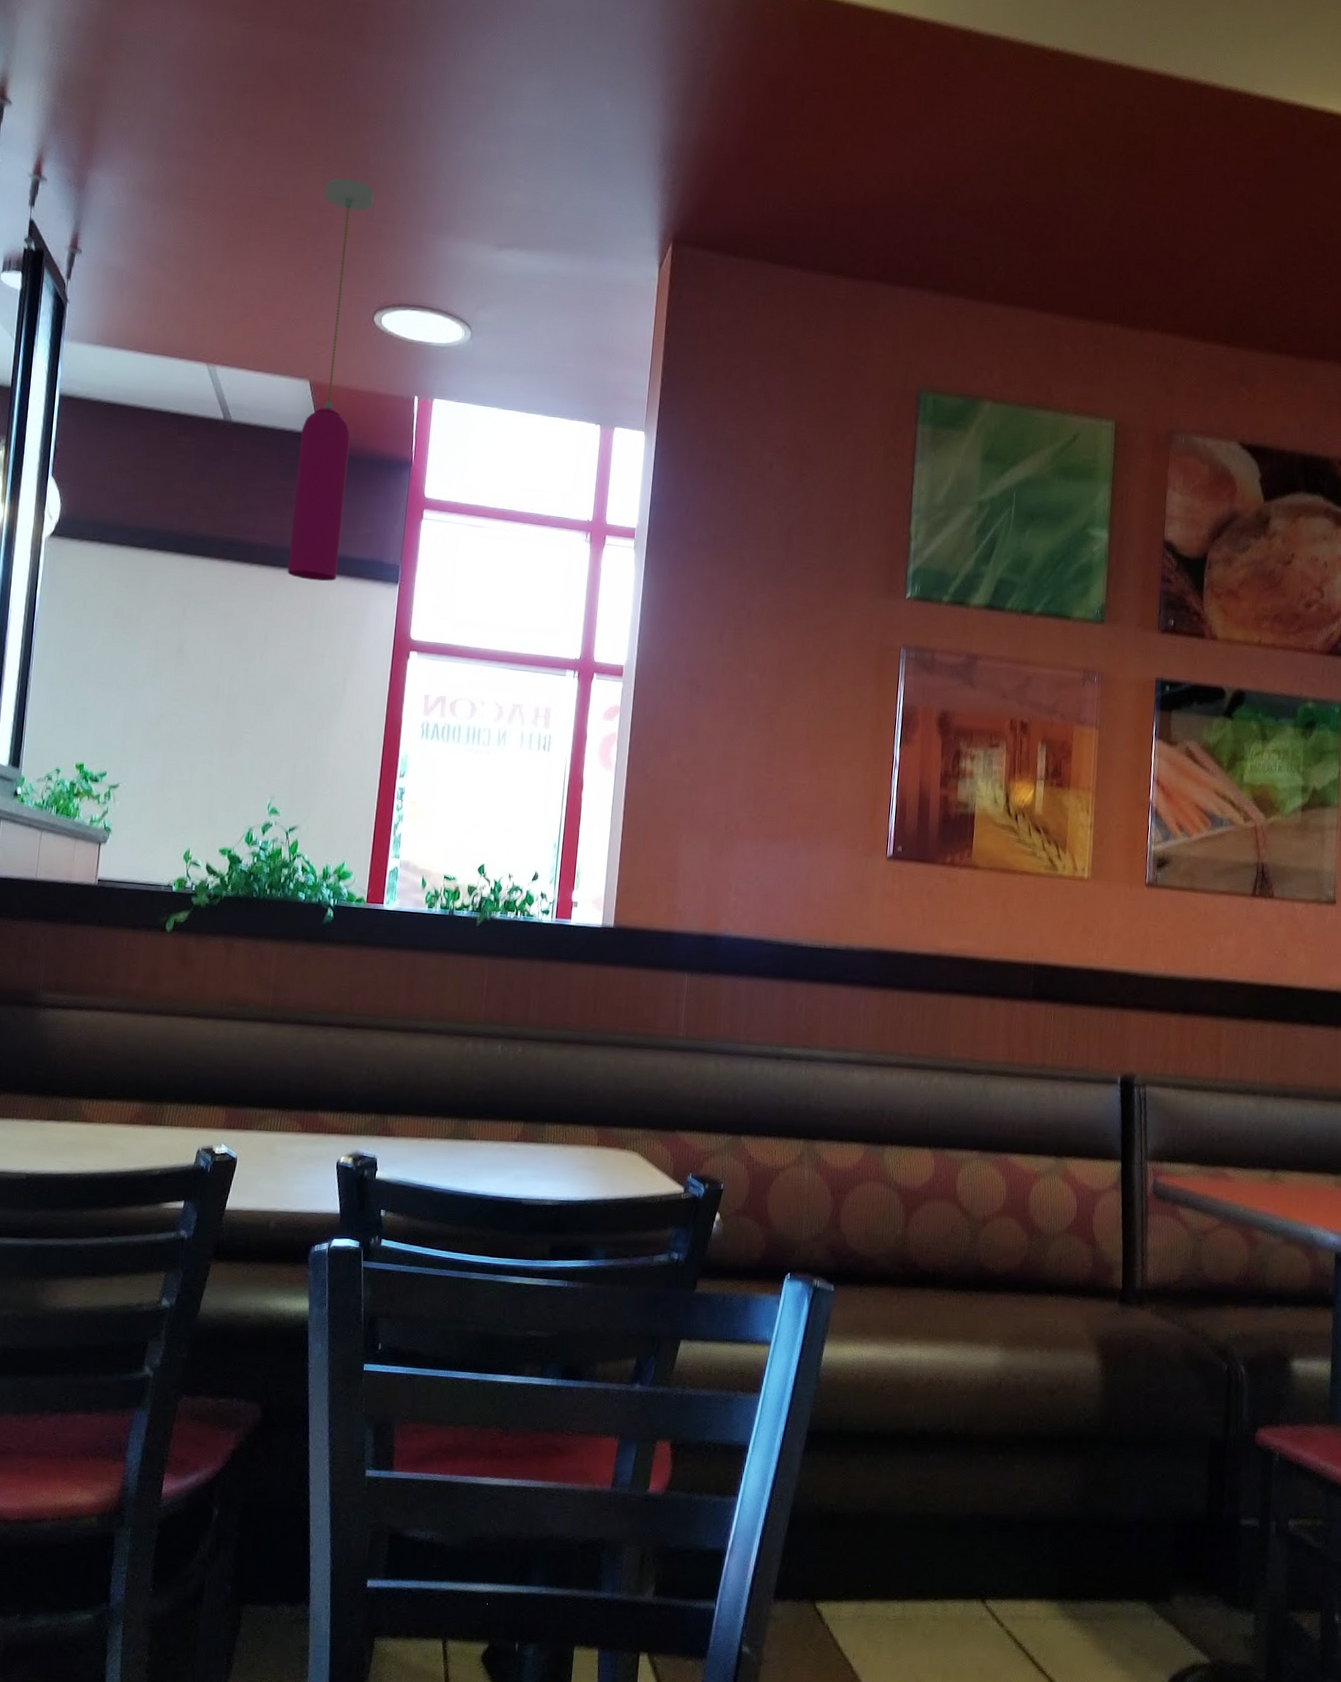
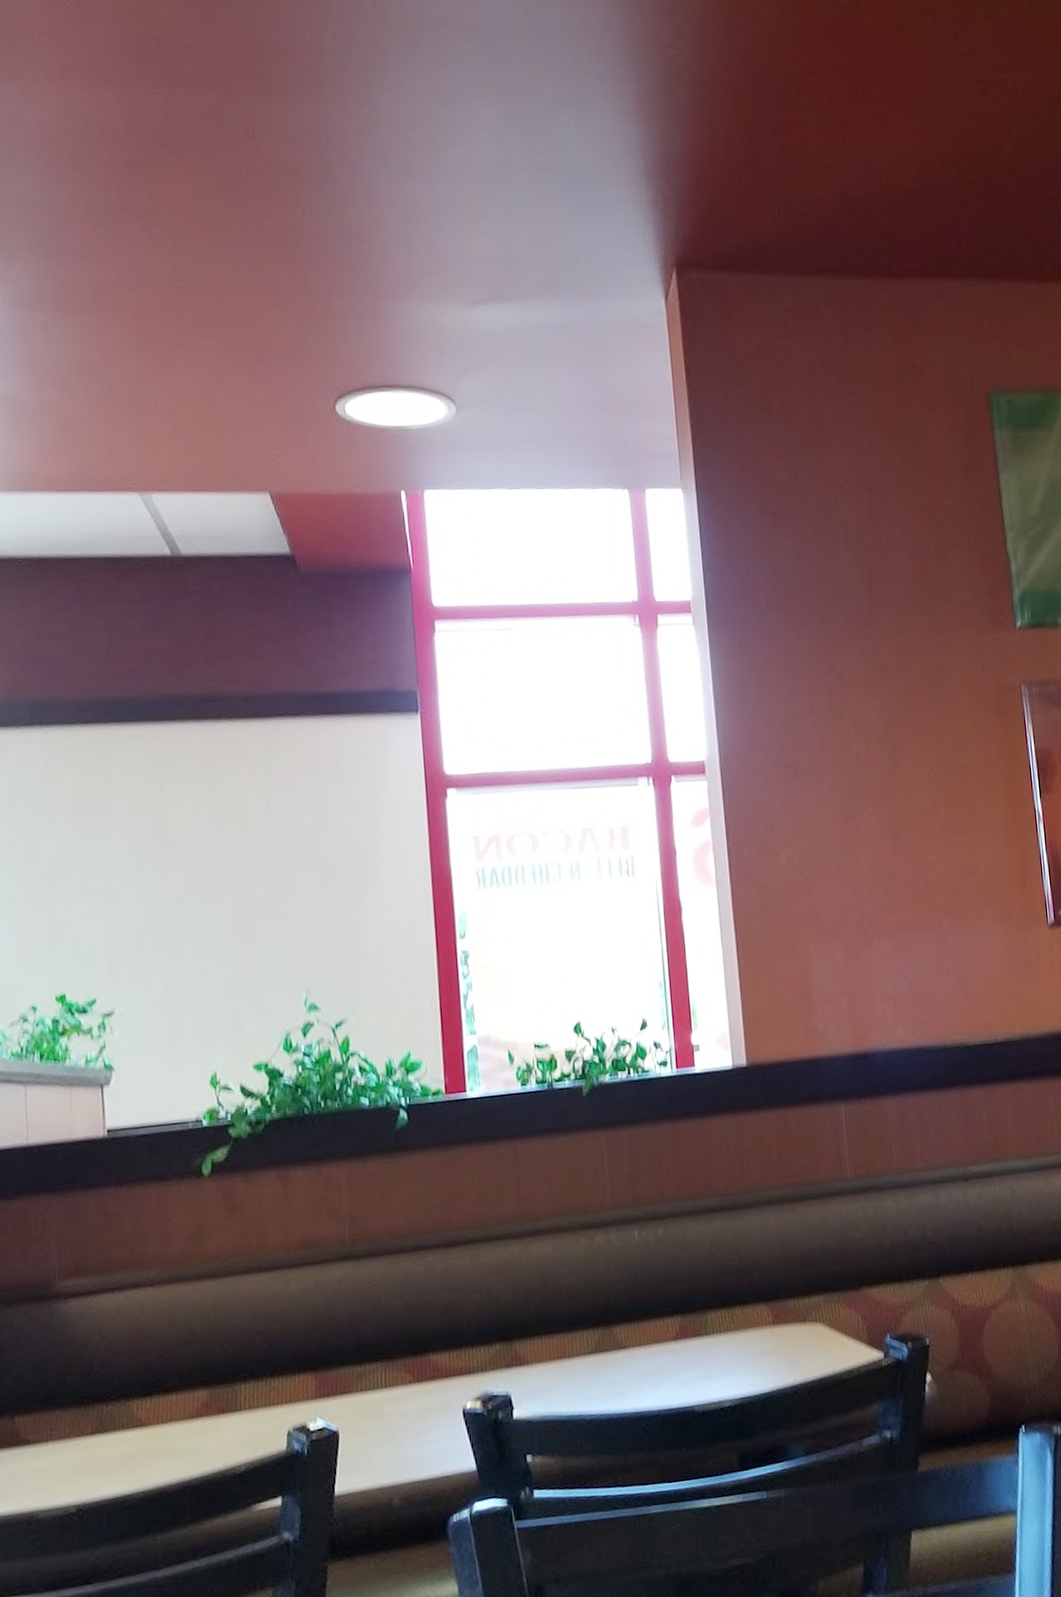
pendant light: present [287,178,374,582] -> none [250,251,342,727]

